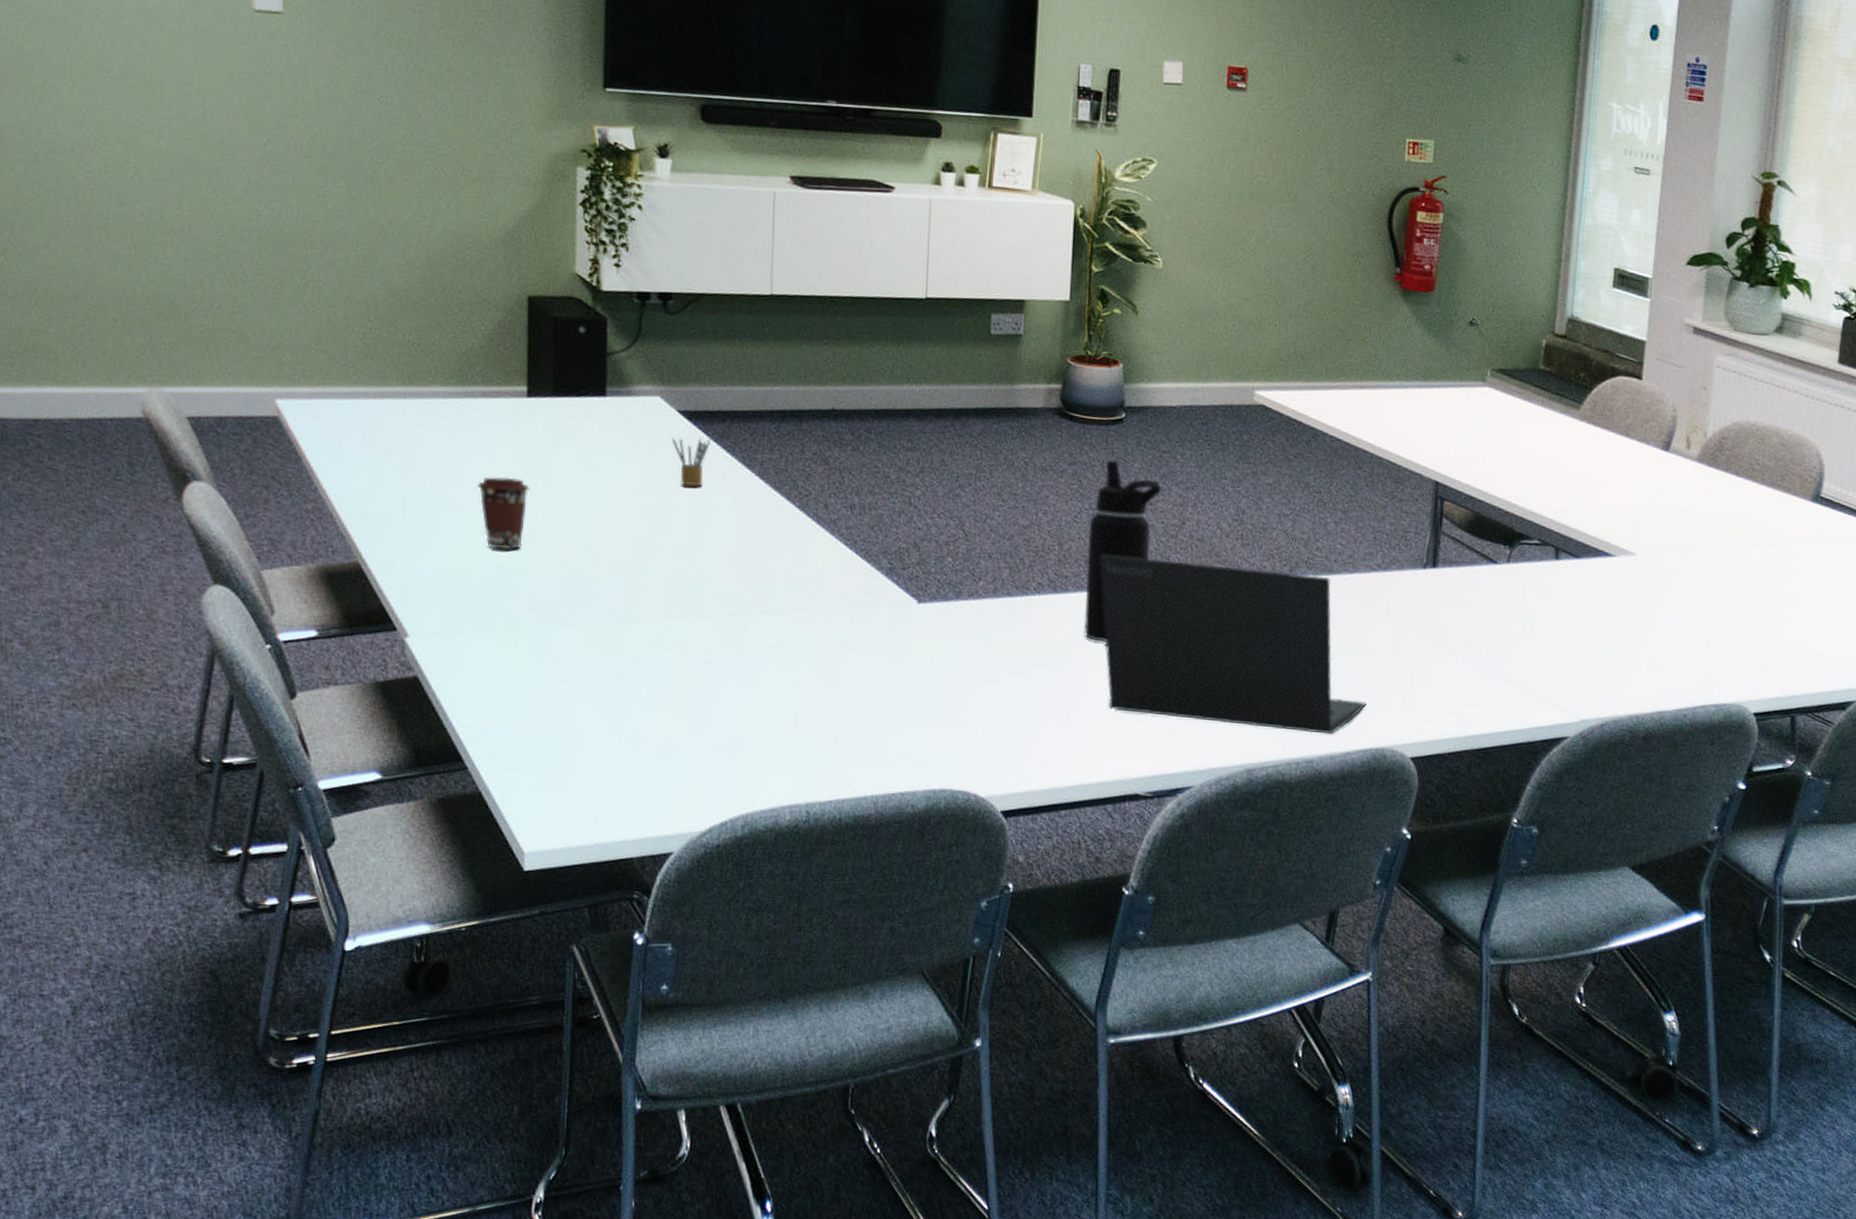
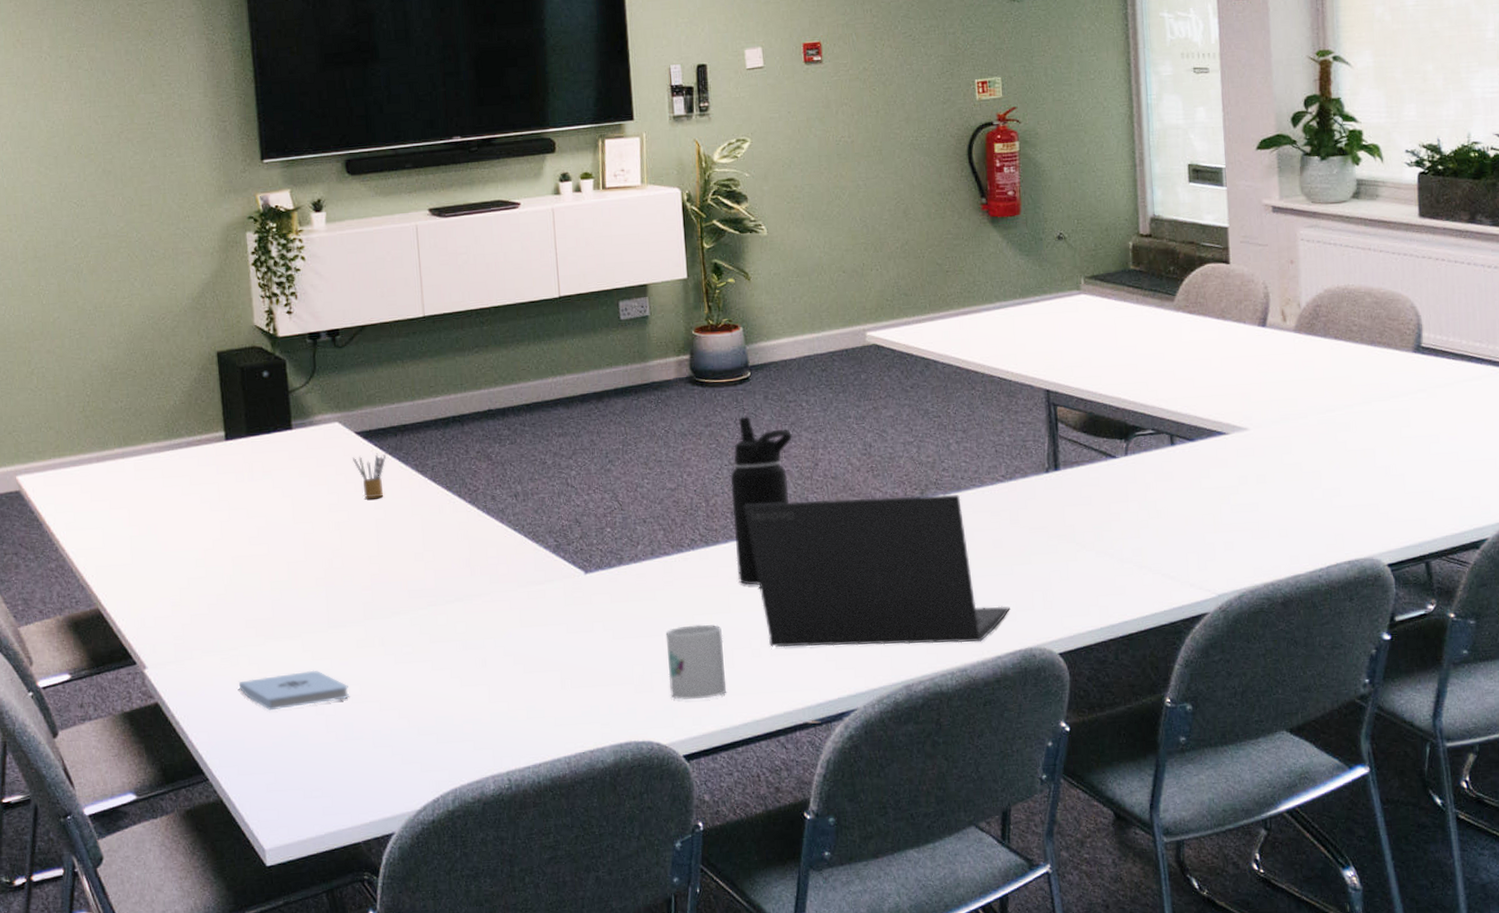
coffee cup: present [478,477,530,549] -> none [192,513,236,579]
notepad: none [513,664,639,703] -> present [238,670,349,711]
mug: none [995,673,1060,754] -> present [665,624,727,700]

